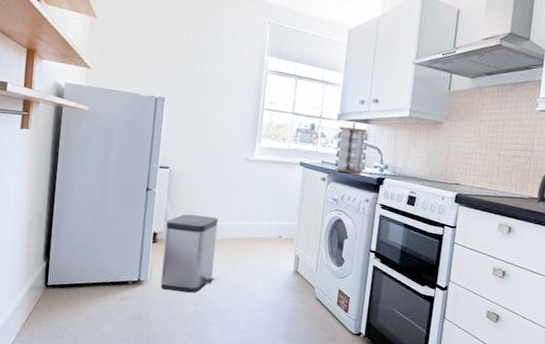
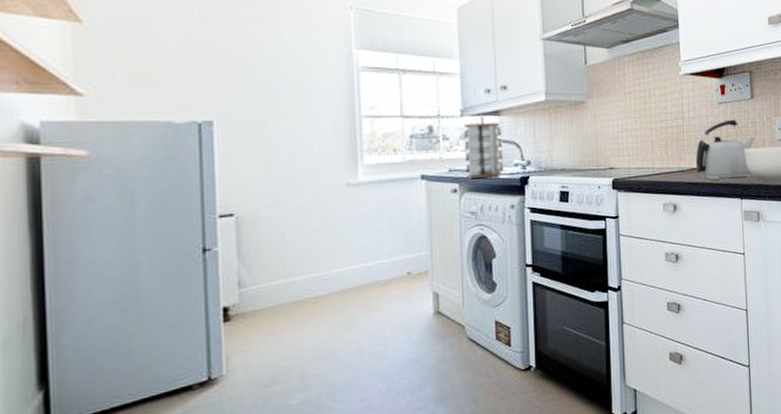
pedal bin: present [160,214,218,293] -> none [240,268,331,382]

